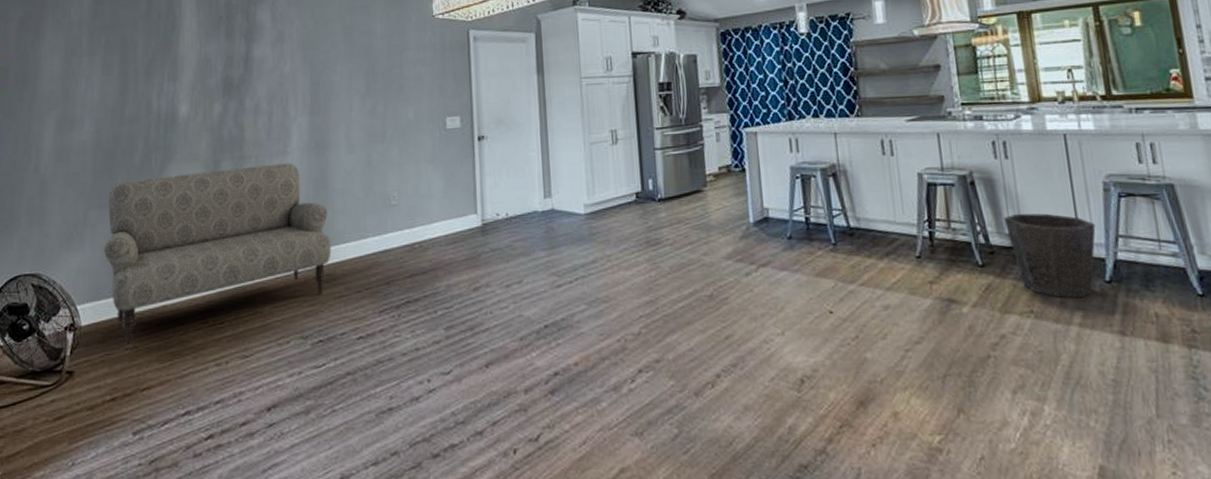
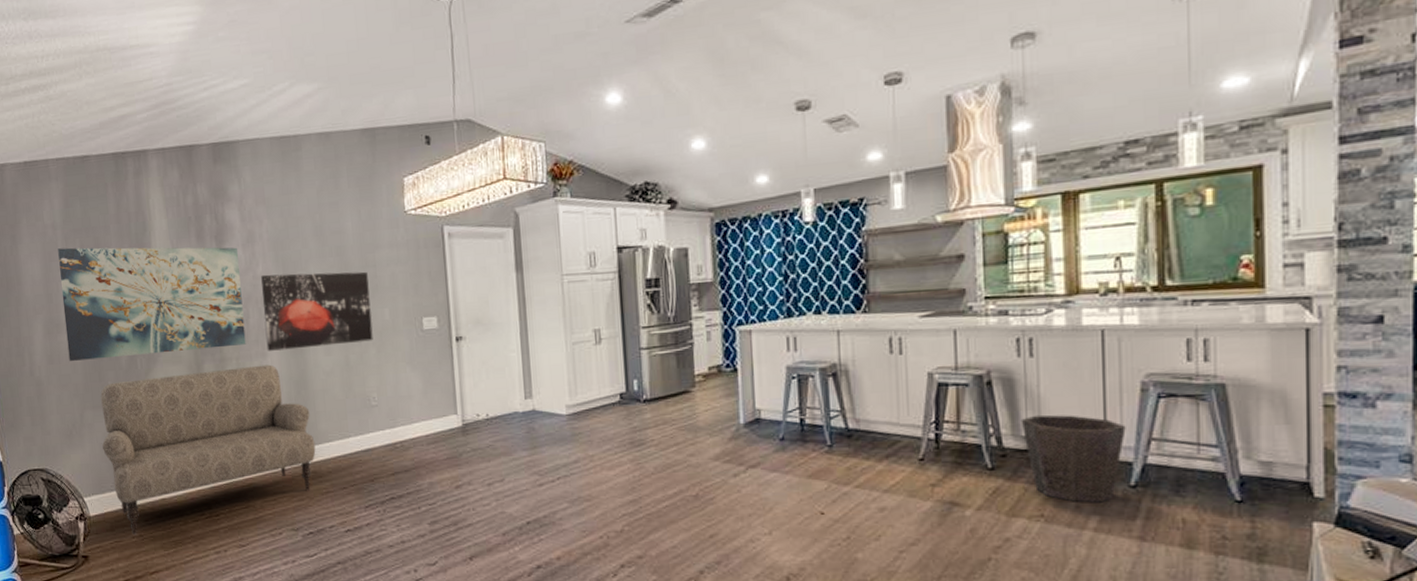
wall art: none [79,43,268,158] -> present [58,247,246,361]
wall art: none [287,72,396,149] -> present [261,271,373,351]

